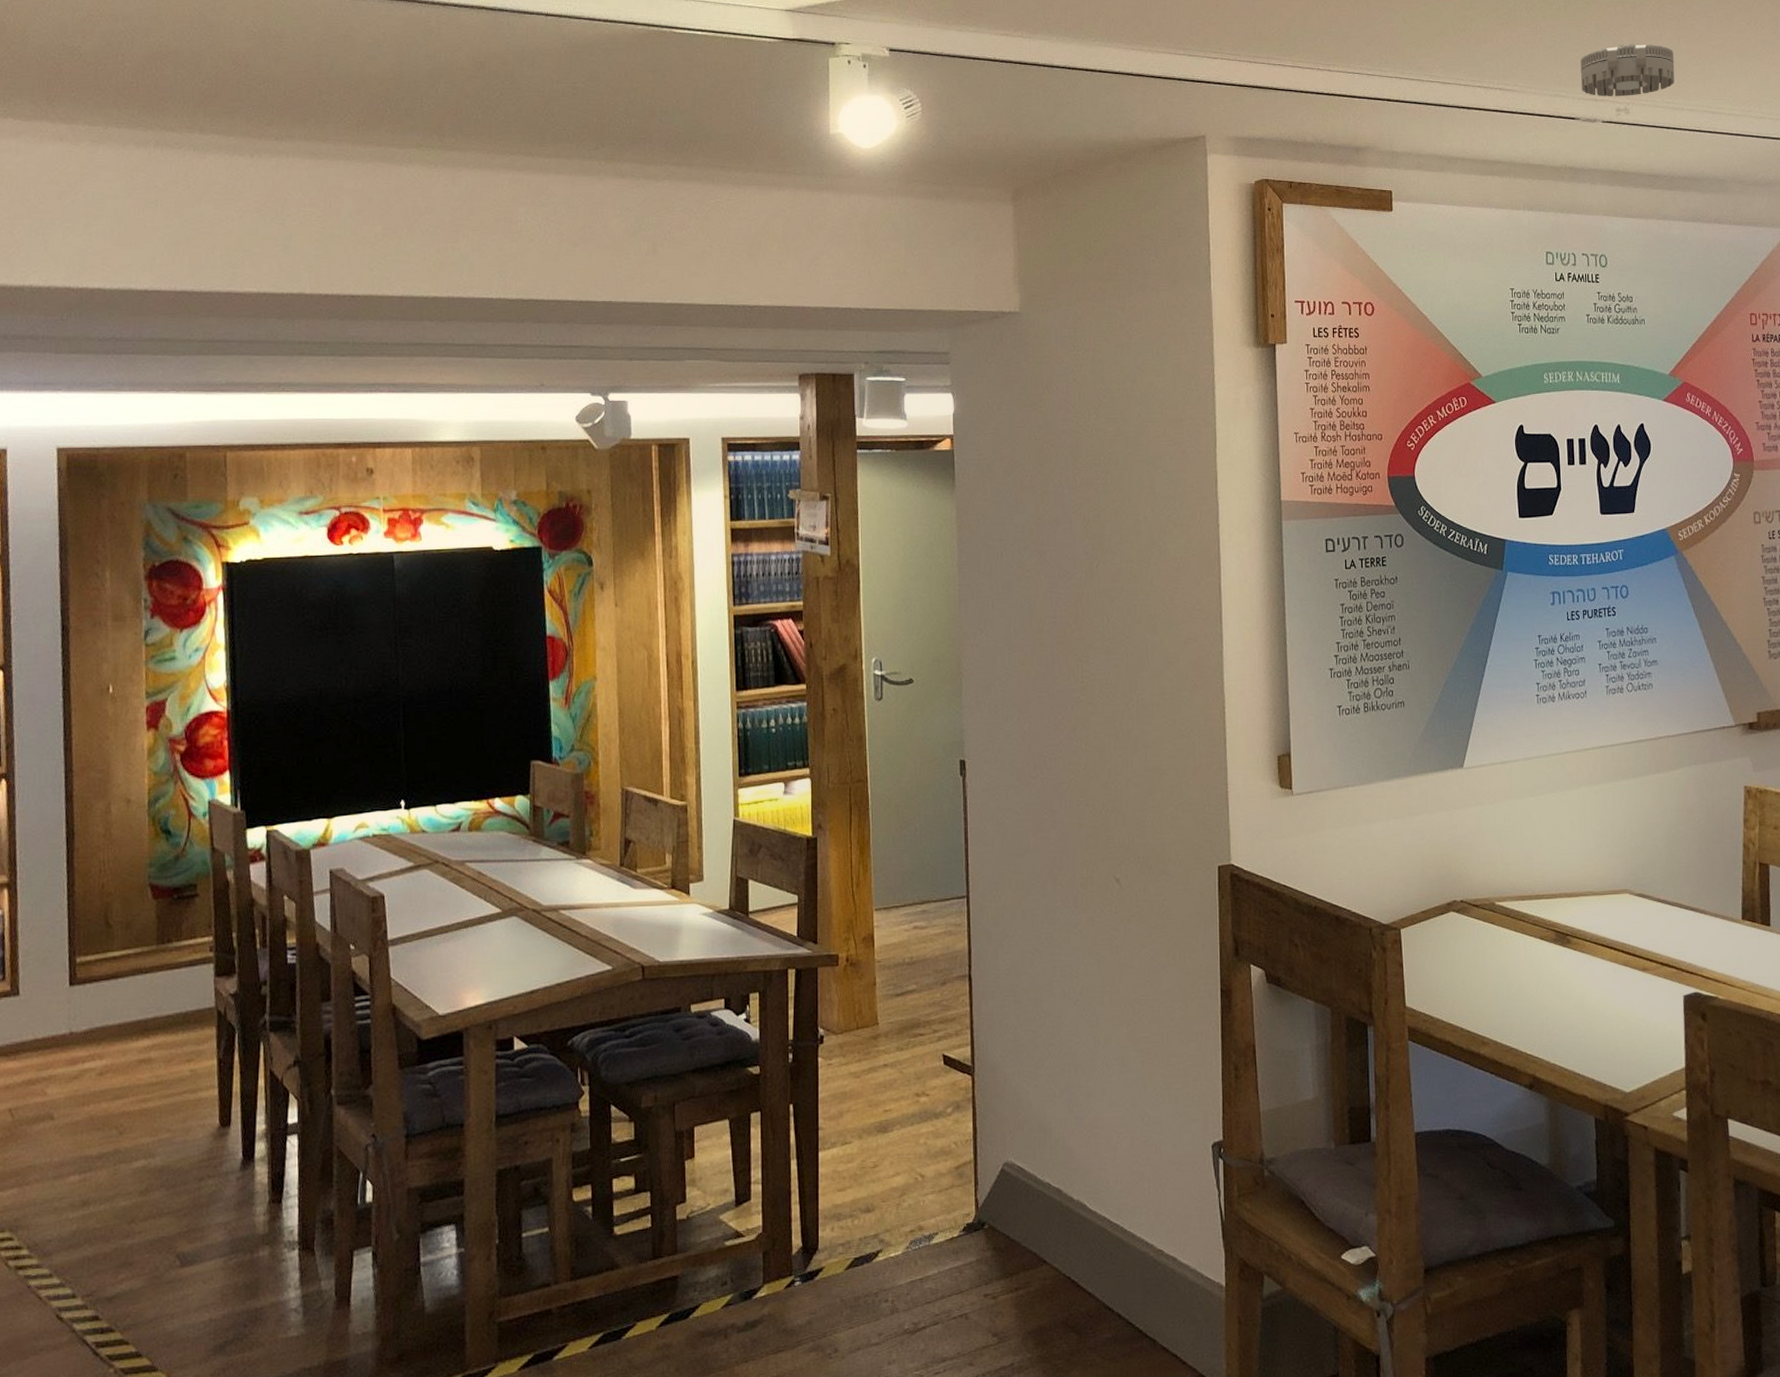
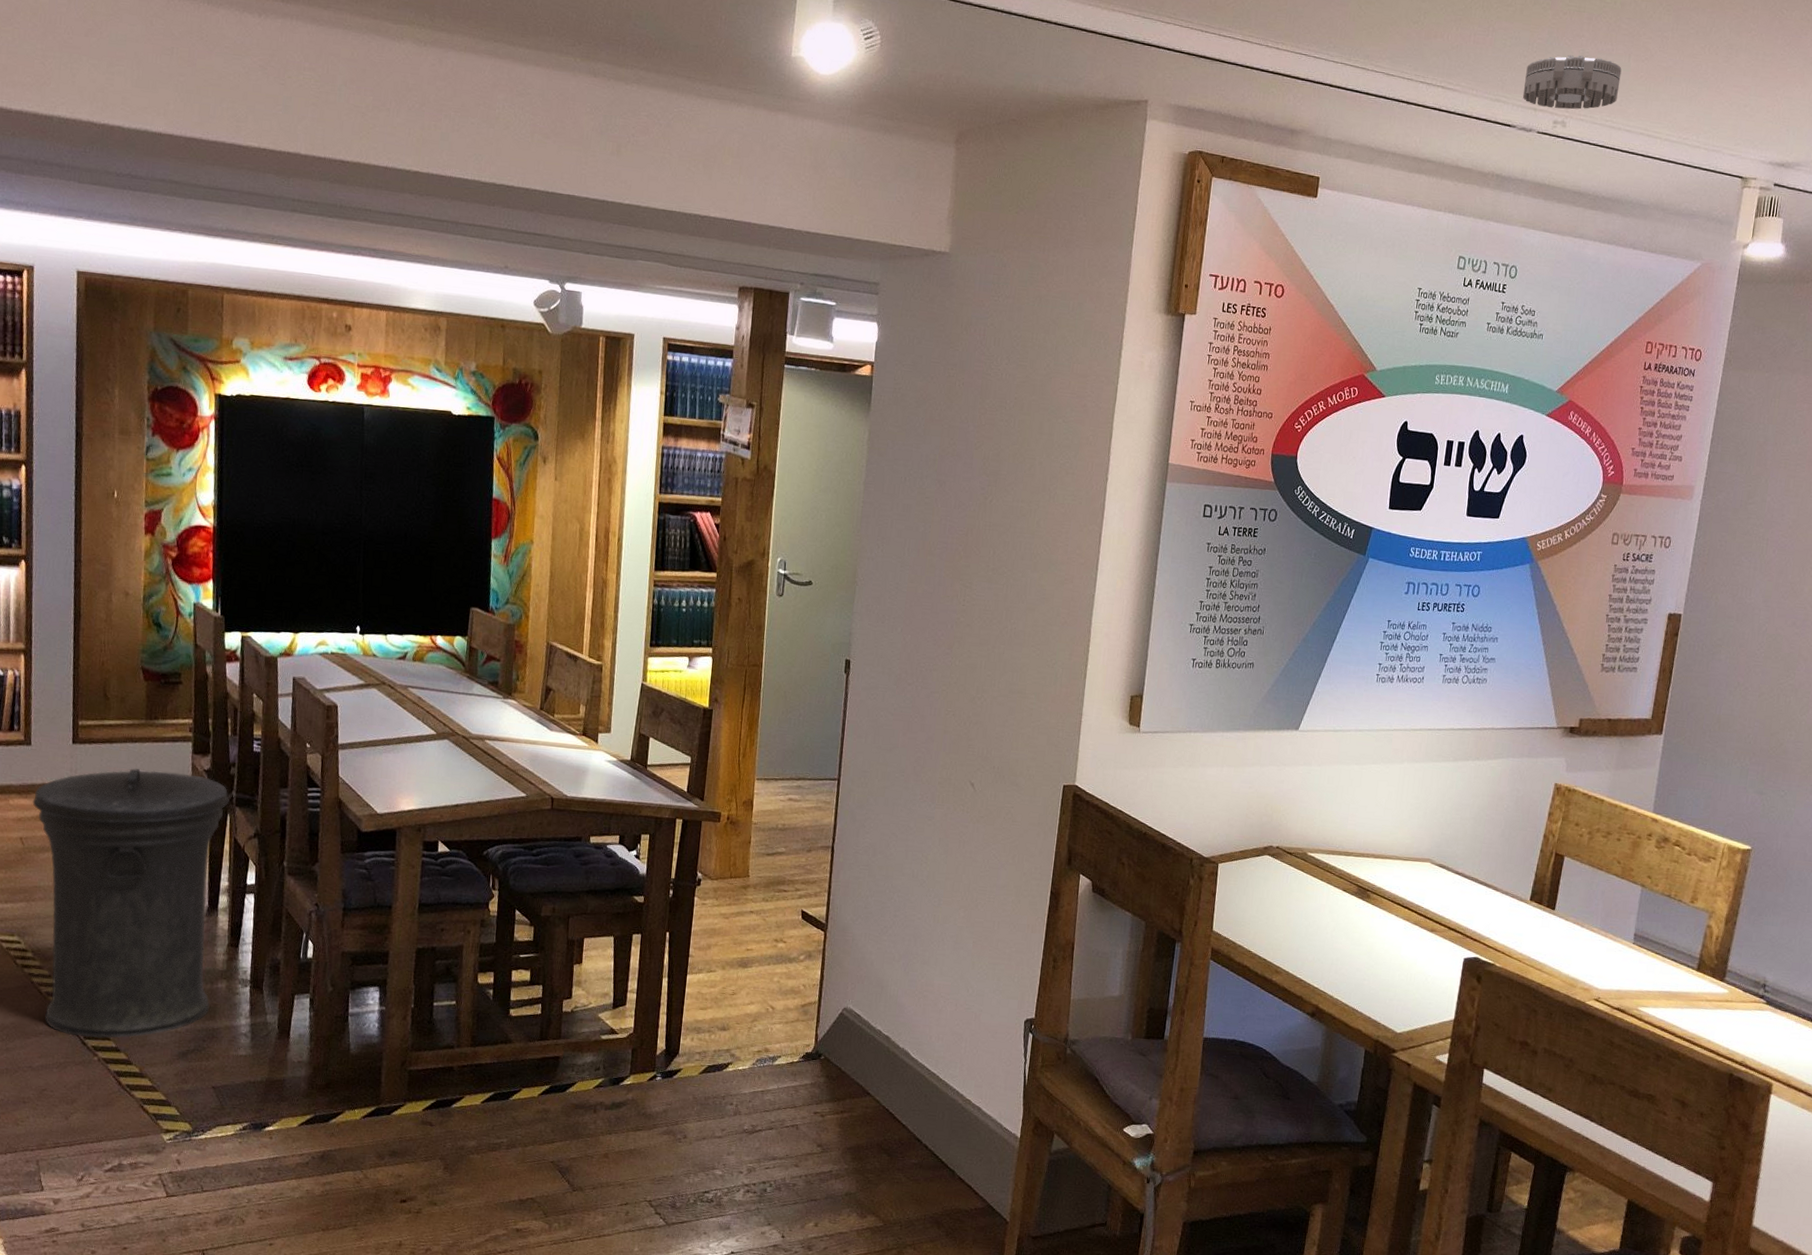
trash can: none [22,1002,262,1346] -> present [32,768,230,1039]

